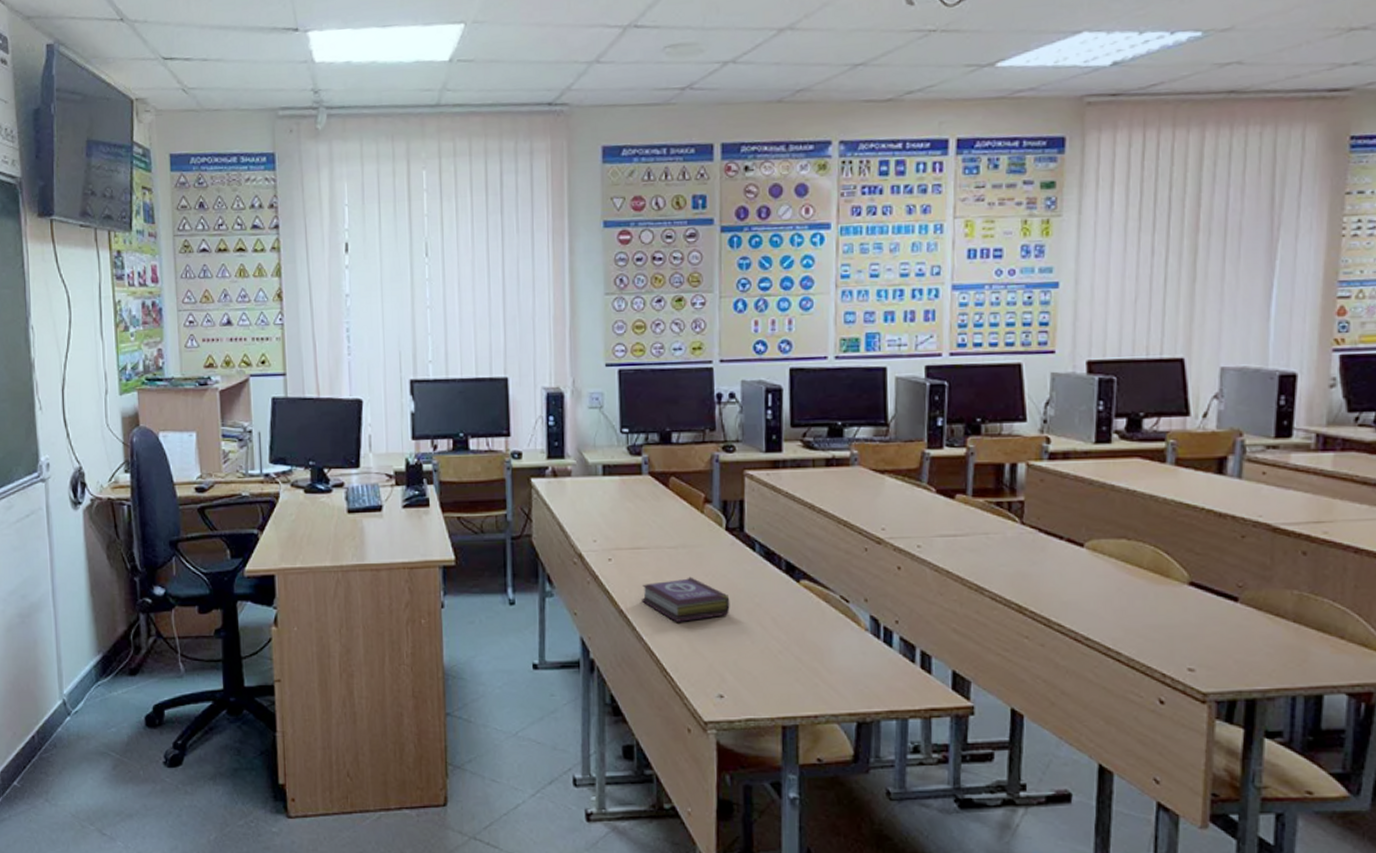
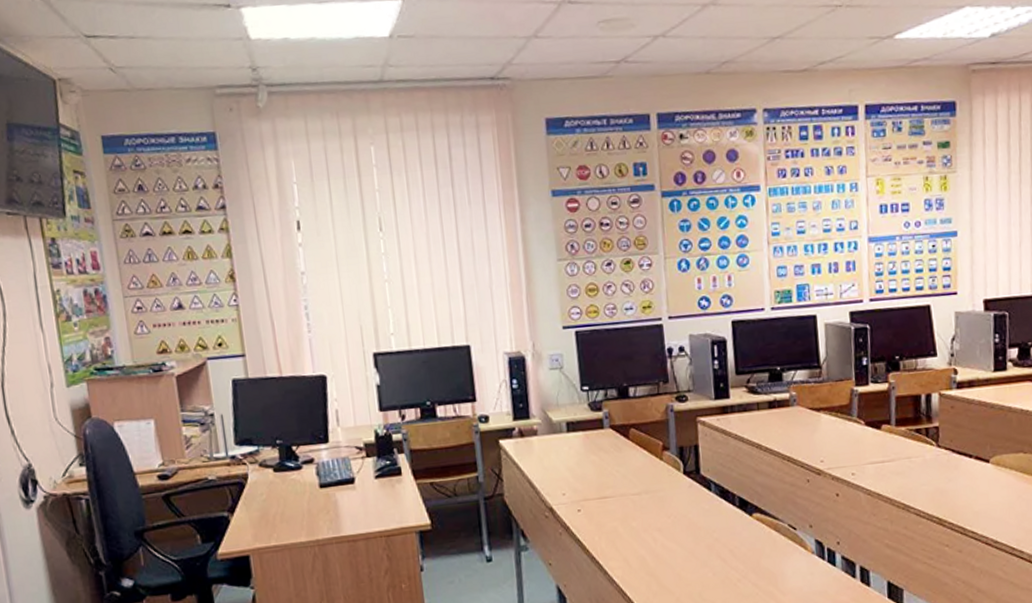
book: present [641,577,730,622] -> none [610,519,692,563]

